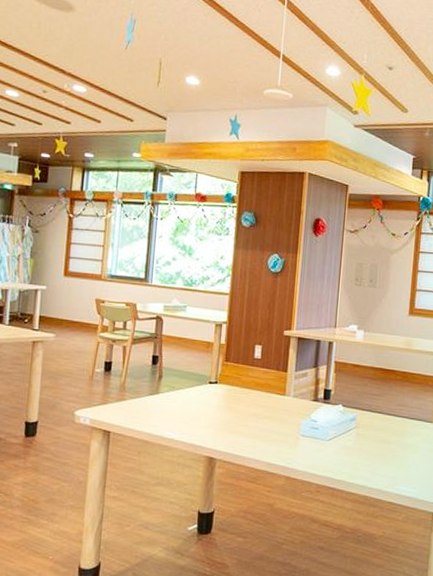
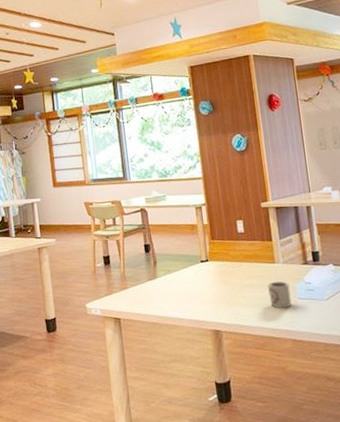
cup: none [272,414,295,444] -> present [268,281,292,309]

